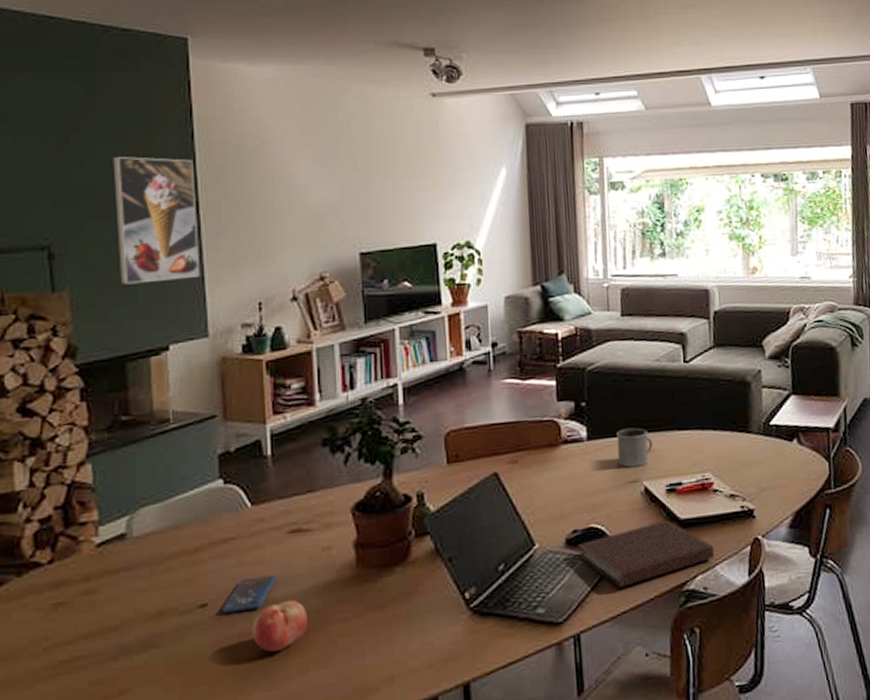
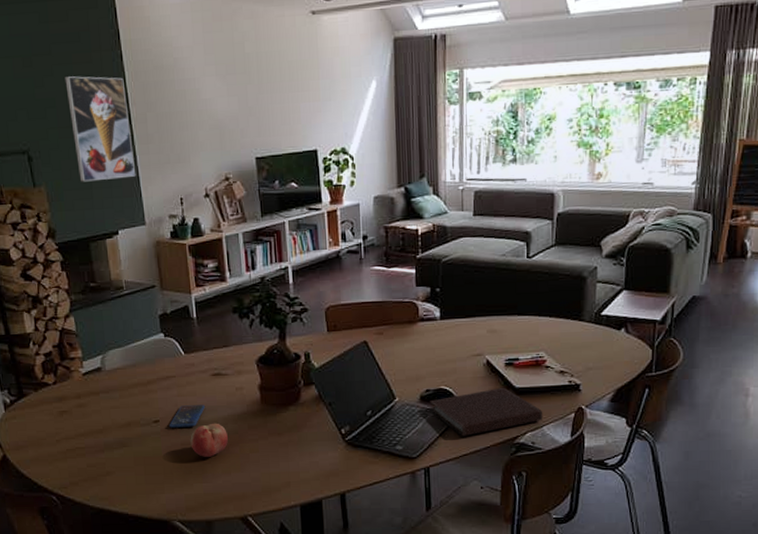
mug: present [617,427,653,468] -> none [465,311,496,344]

